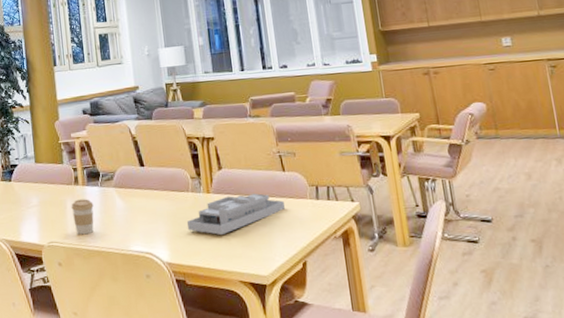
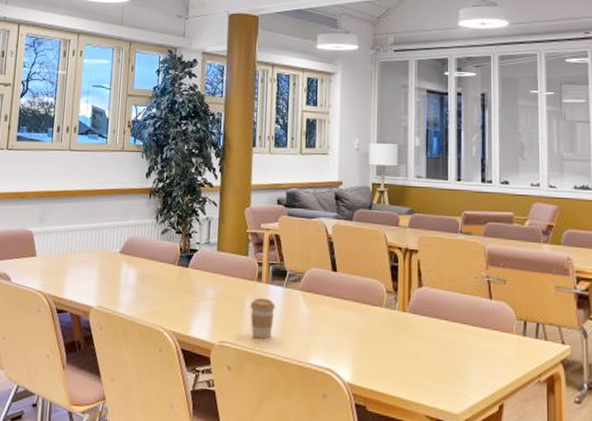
desk organizer: present [186,193,285,235] -> none [375,318,487,361]

